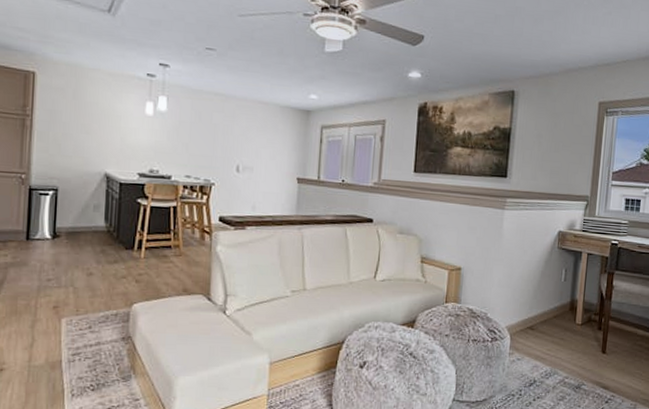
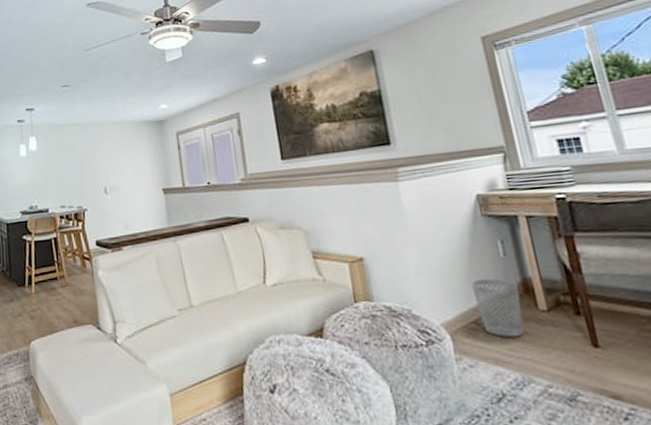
wastebasket: none [535,296,567,342] -> present [470,278,524,338]

